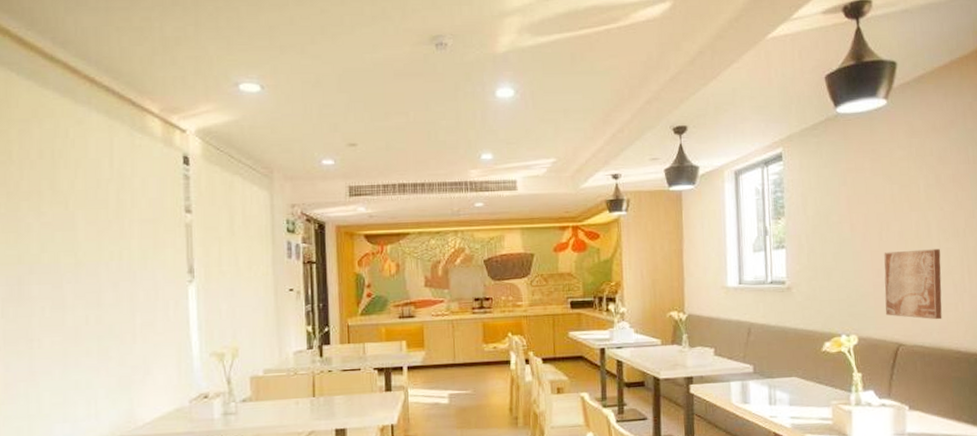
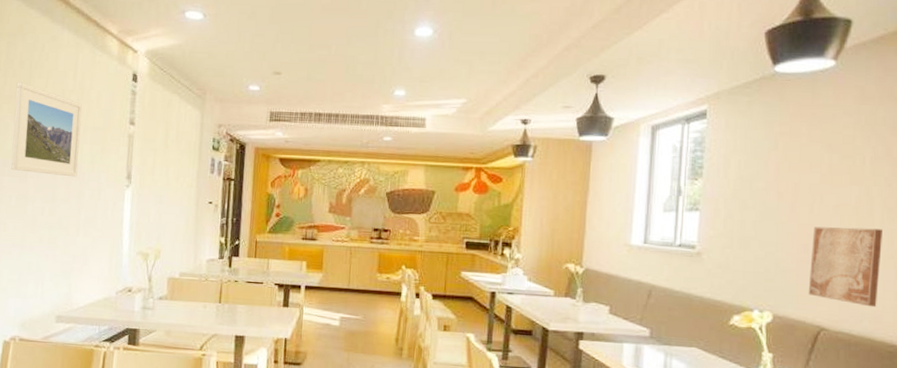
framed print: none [36,175,127,278] -> present [11,82,82,177]

